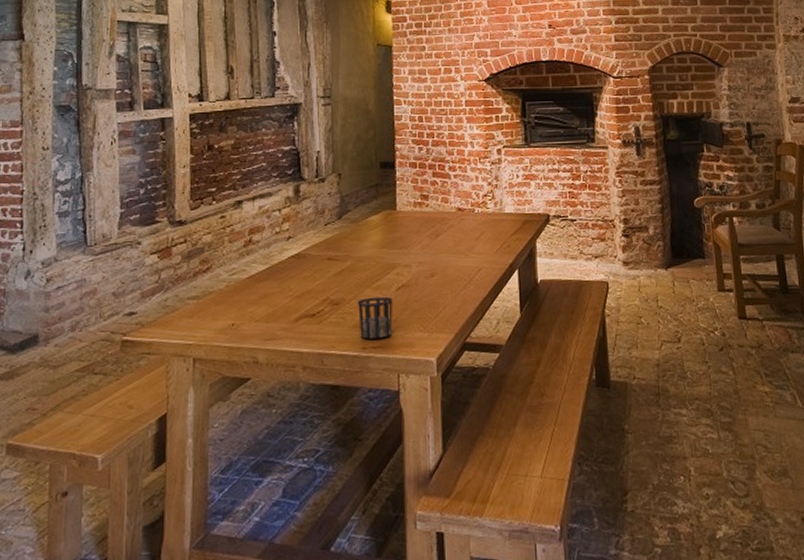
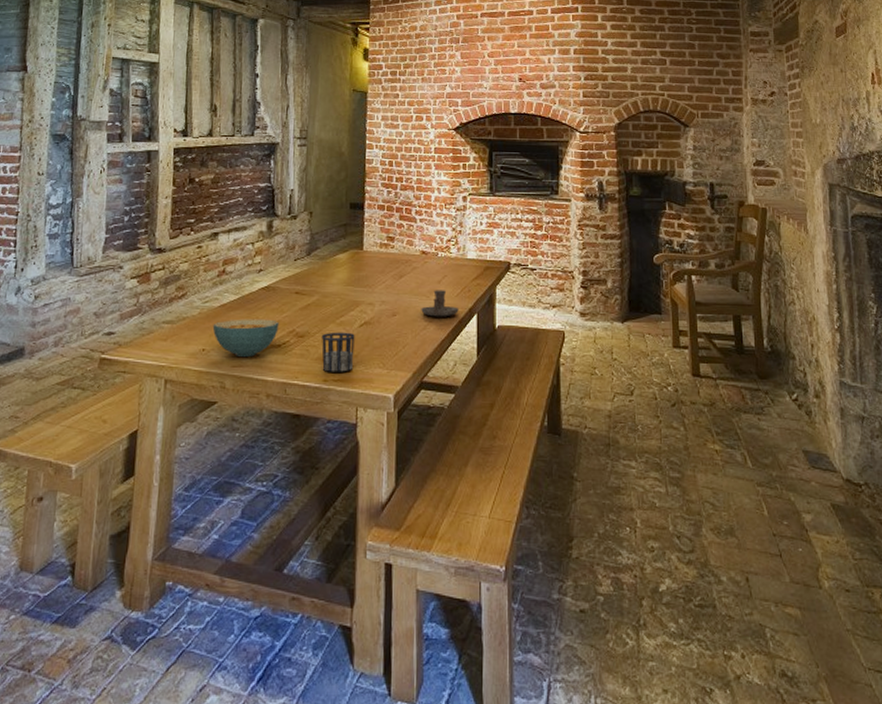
cereal bowl: none [241,288,312,330] -> present [212,319,279,358]
candle holder: none [460,247,499,275] -> present [421,290,459,317]

